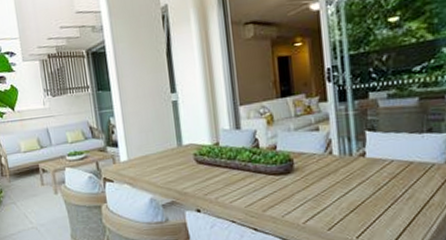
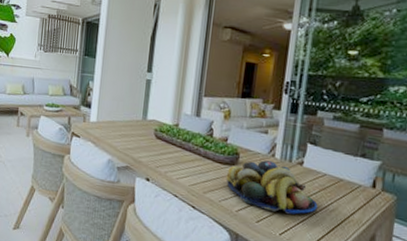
fruit bowl: none [283,159,392,214] -> present [226,160,318,215]

